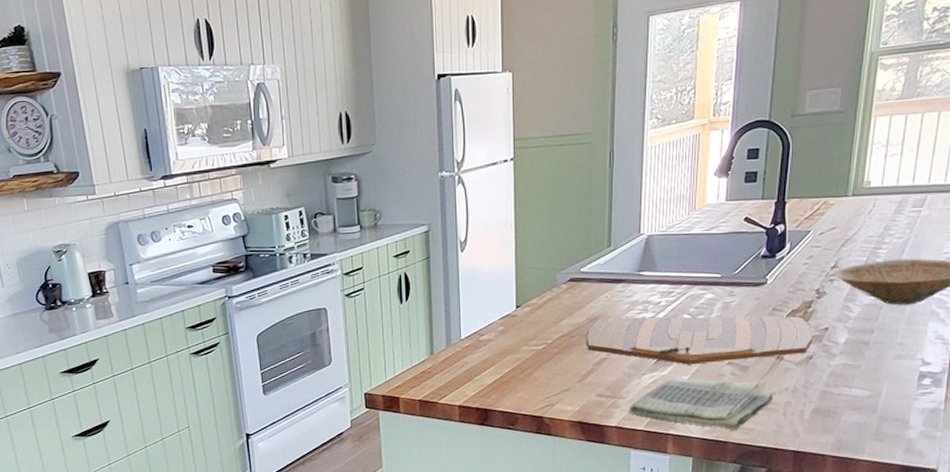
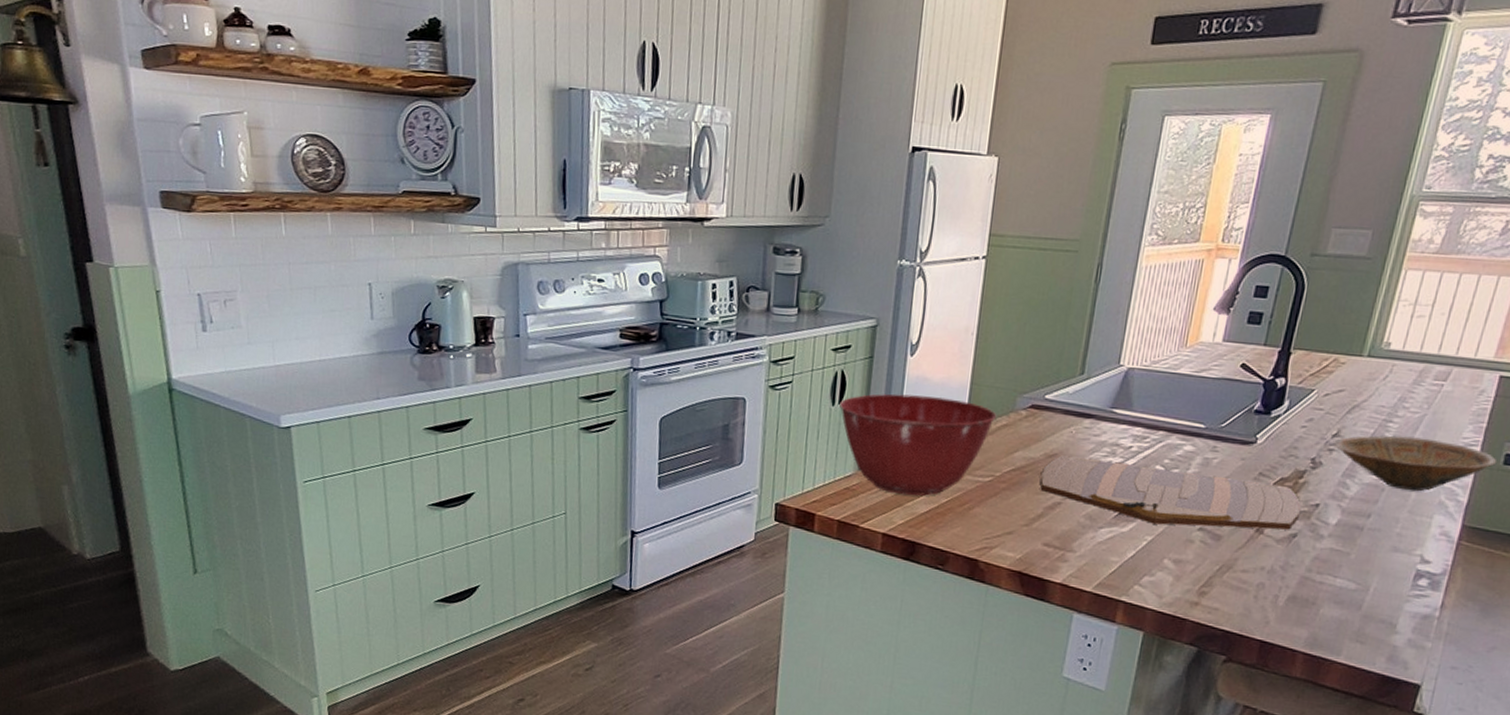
mixing bowl: none [407,283,542,371] -> present [839,394,997,496]
dish towel: present [629,378,773,430] -> none [1078,537,1246,607]

